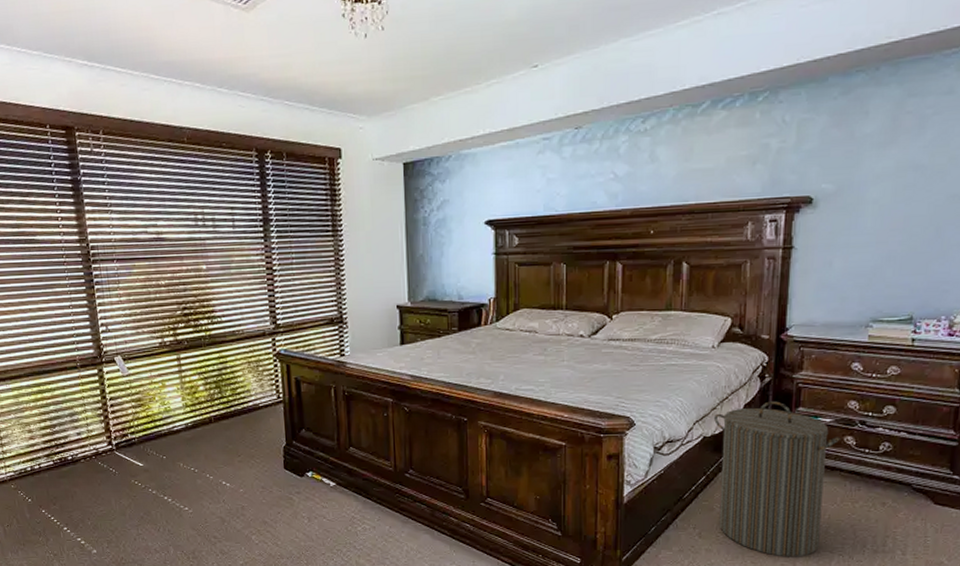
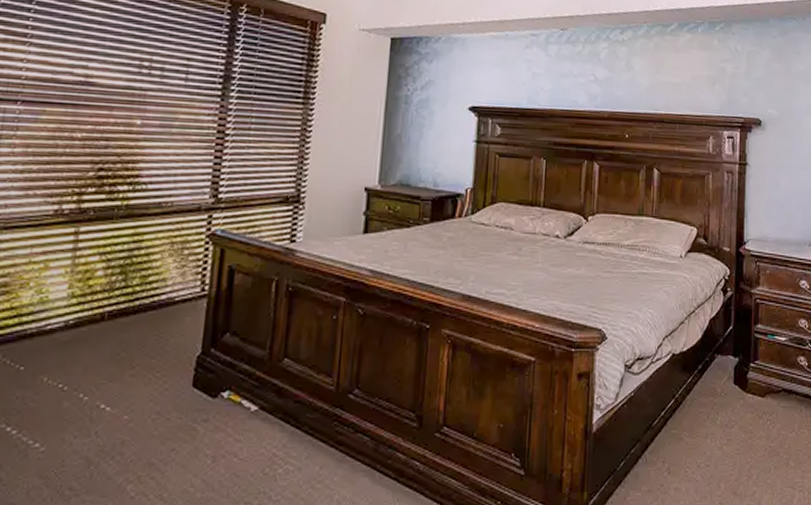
laundry hamper: present [714,401,840,557] -> none [682,317,794,496]

